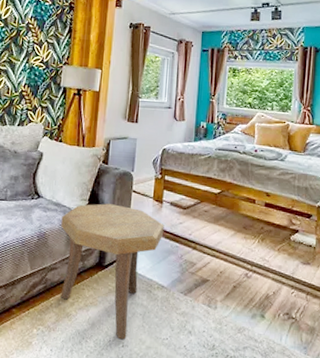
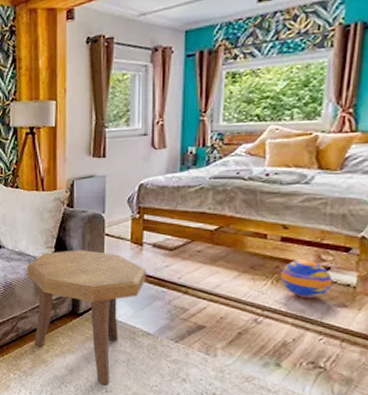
ball: none [264,222,300,257] -> present [280,259,333,299]

